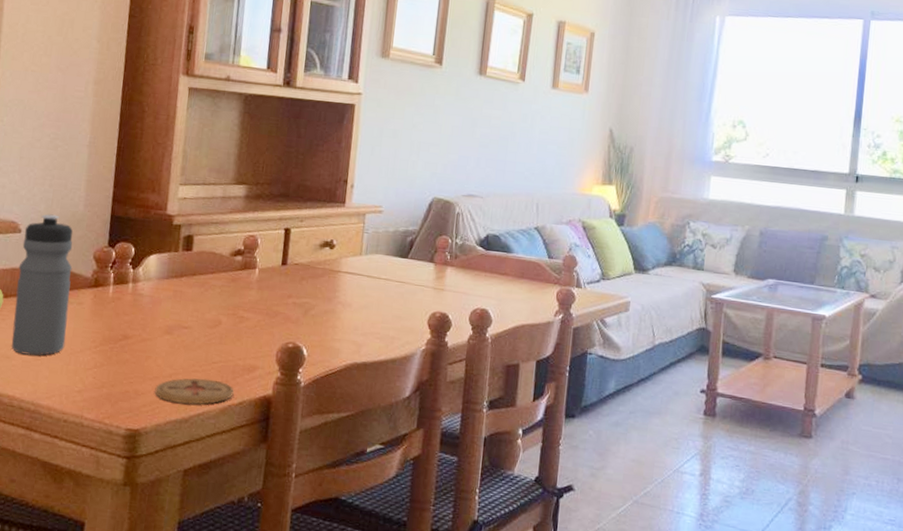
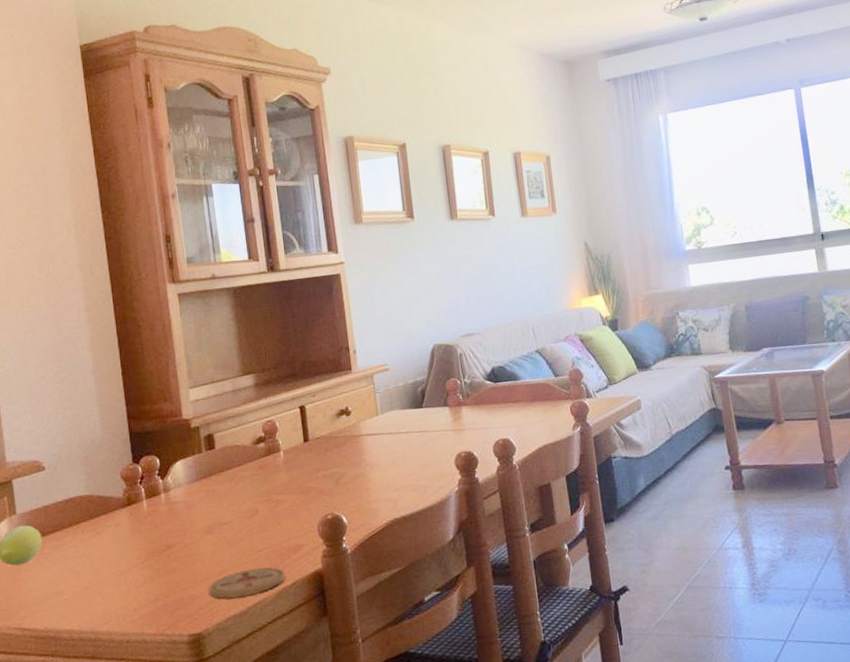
water bottle: present [11,214,74,356] -> none [49,445,112,587]

